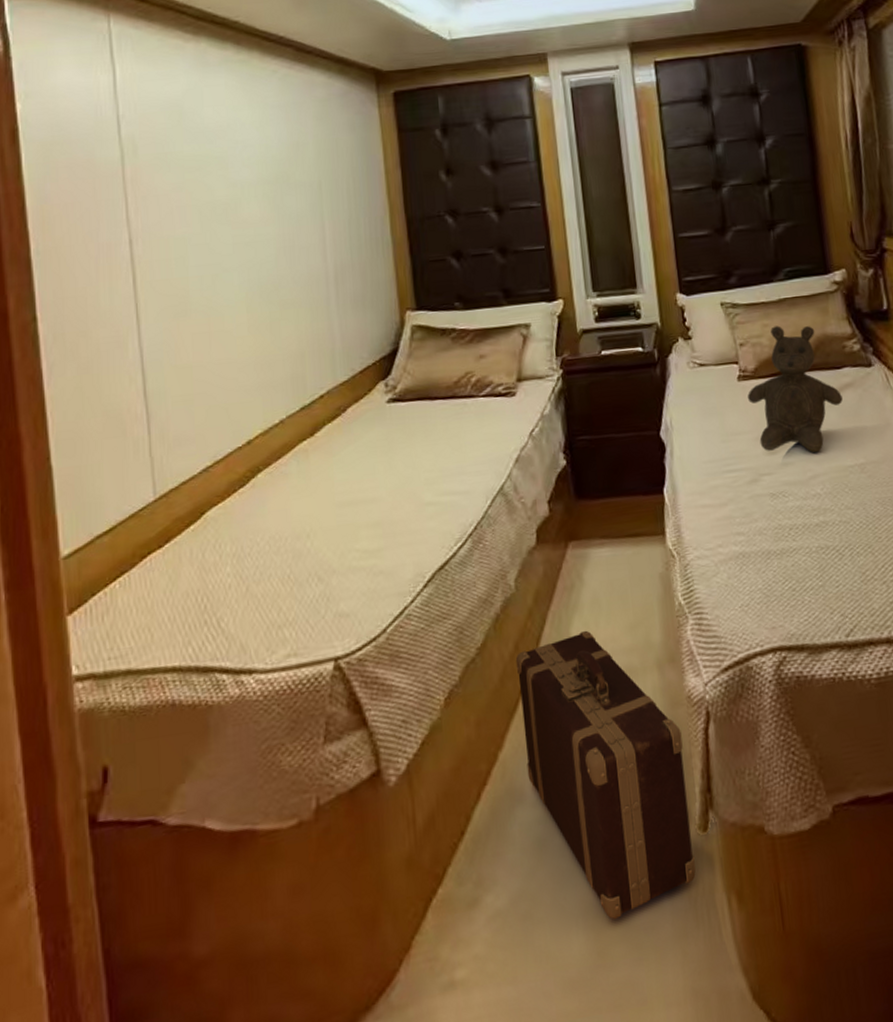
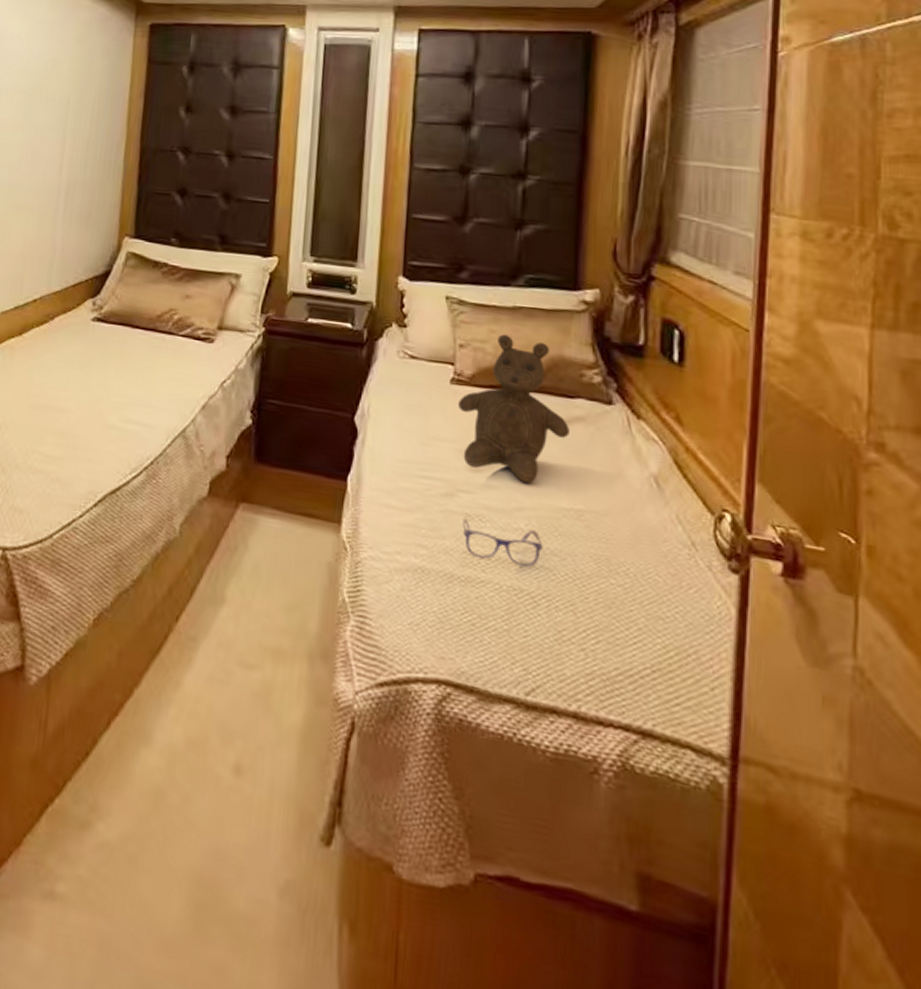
suitcase: present [515,630,696,920] -> none [158,596,321,898]
eyeglasses: none [769,492,839,530] -> present [462,518,543,567]

